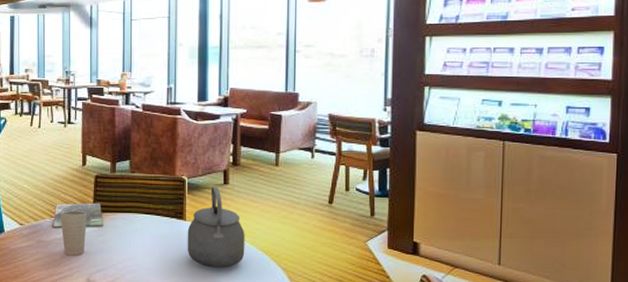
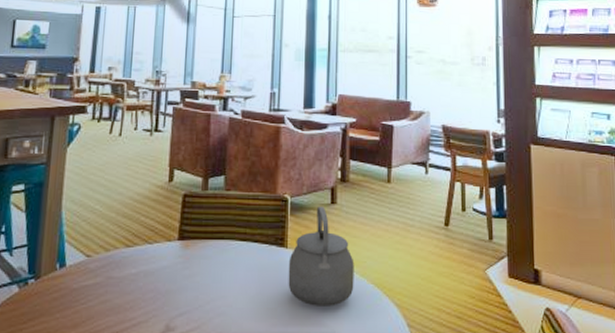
magazine: present [52,203,103,228] -> none [127,227,190,259]
cup: present [60,210,87,256] -> none [137,237,171,295]

